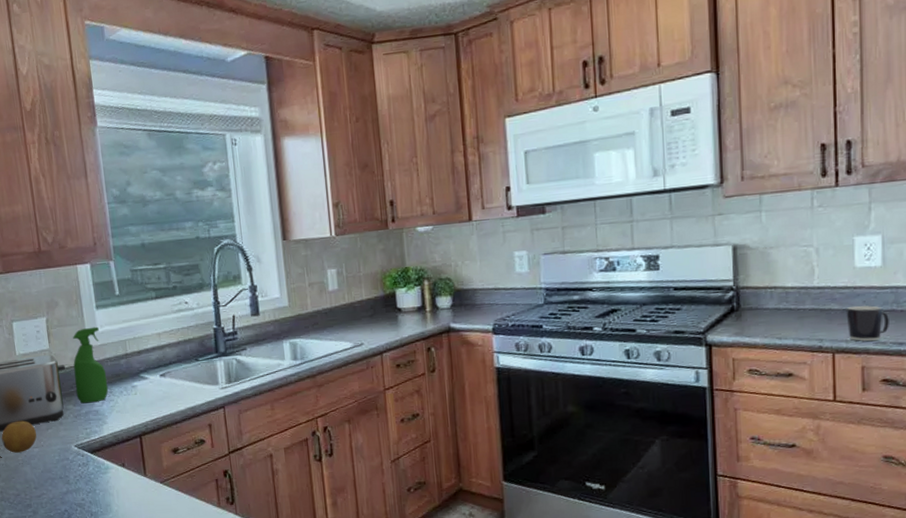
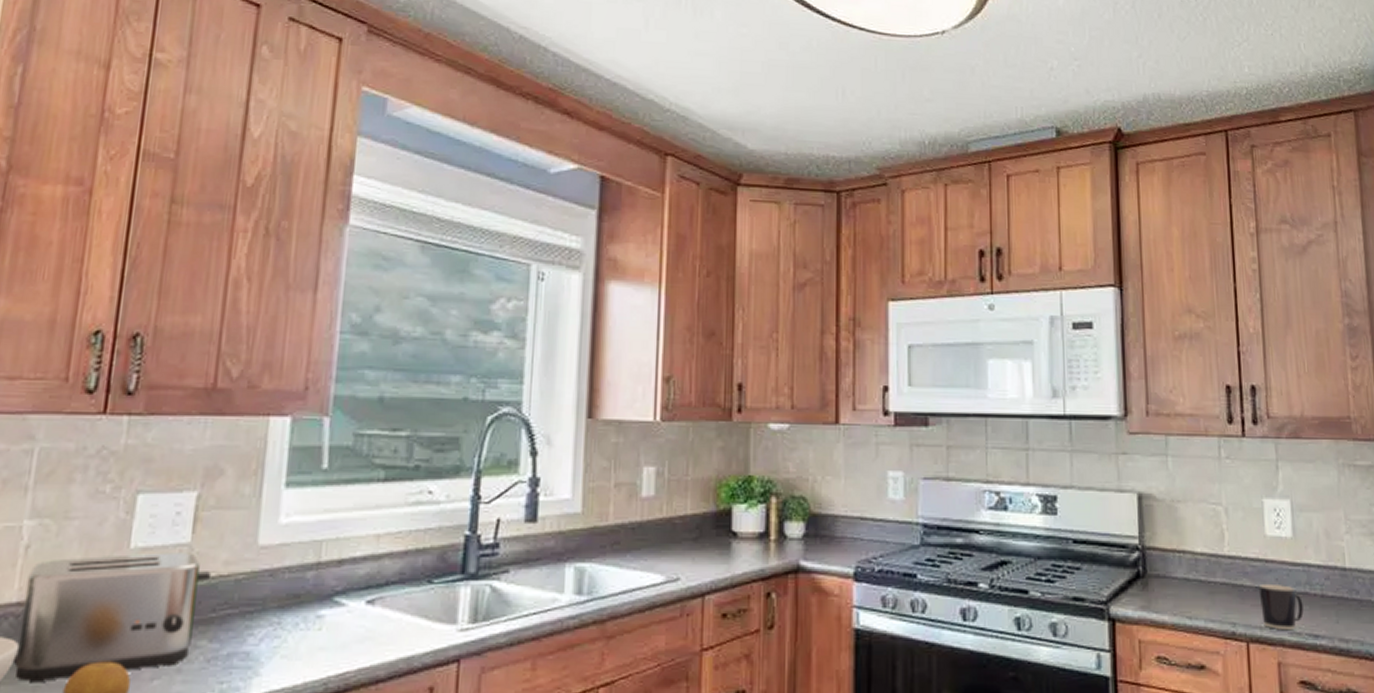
spray bottle: present [72,326,109,404] -> none [218,514,282,639]

